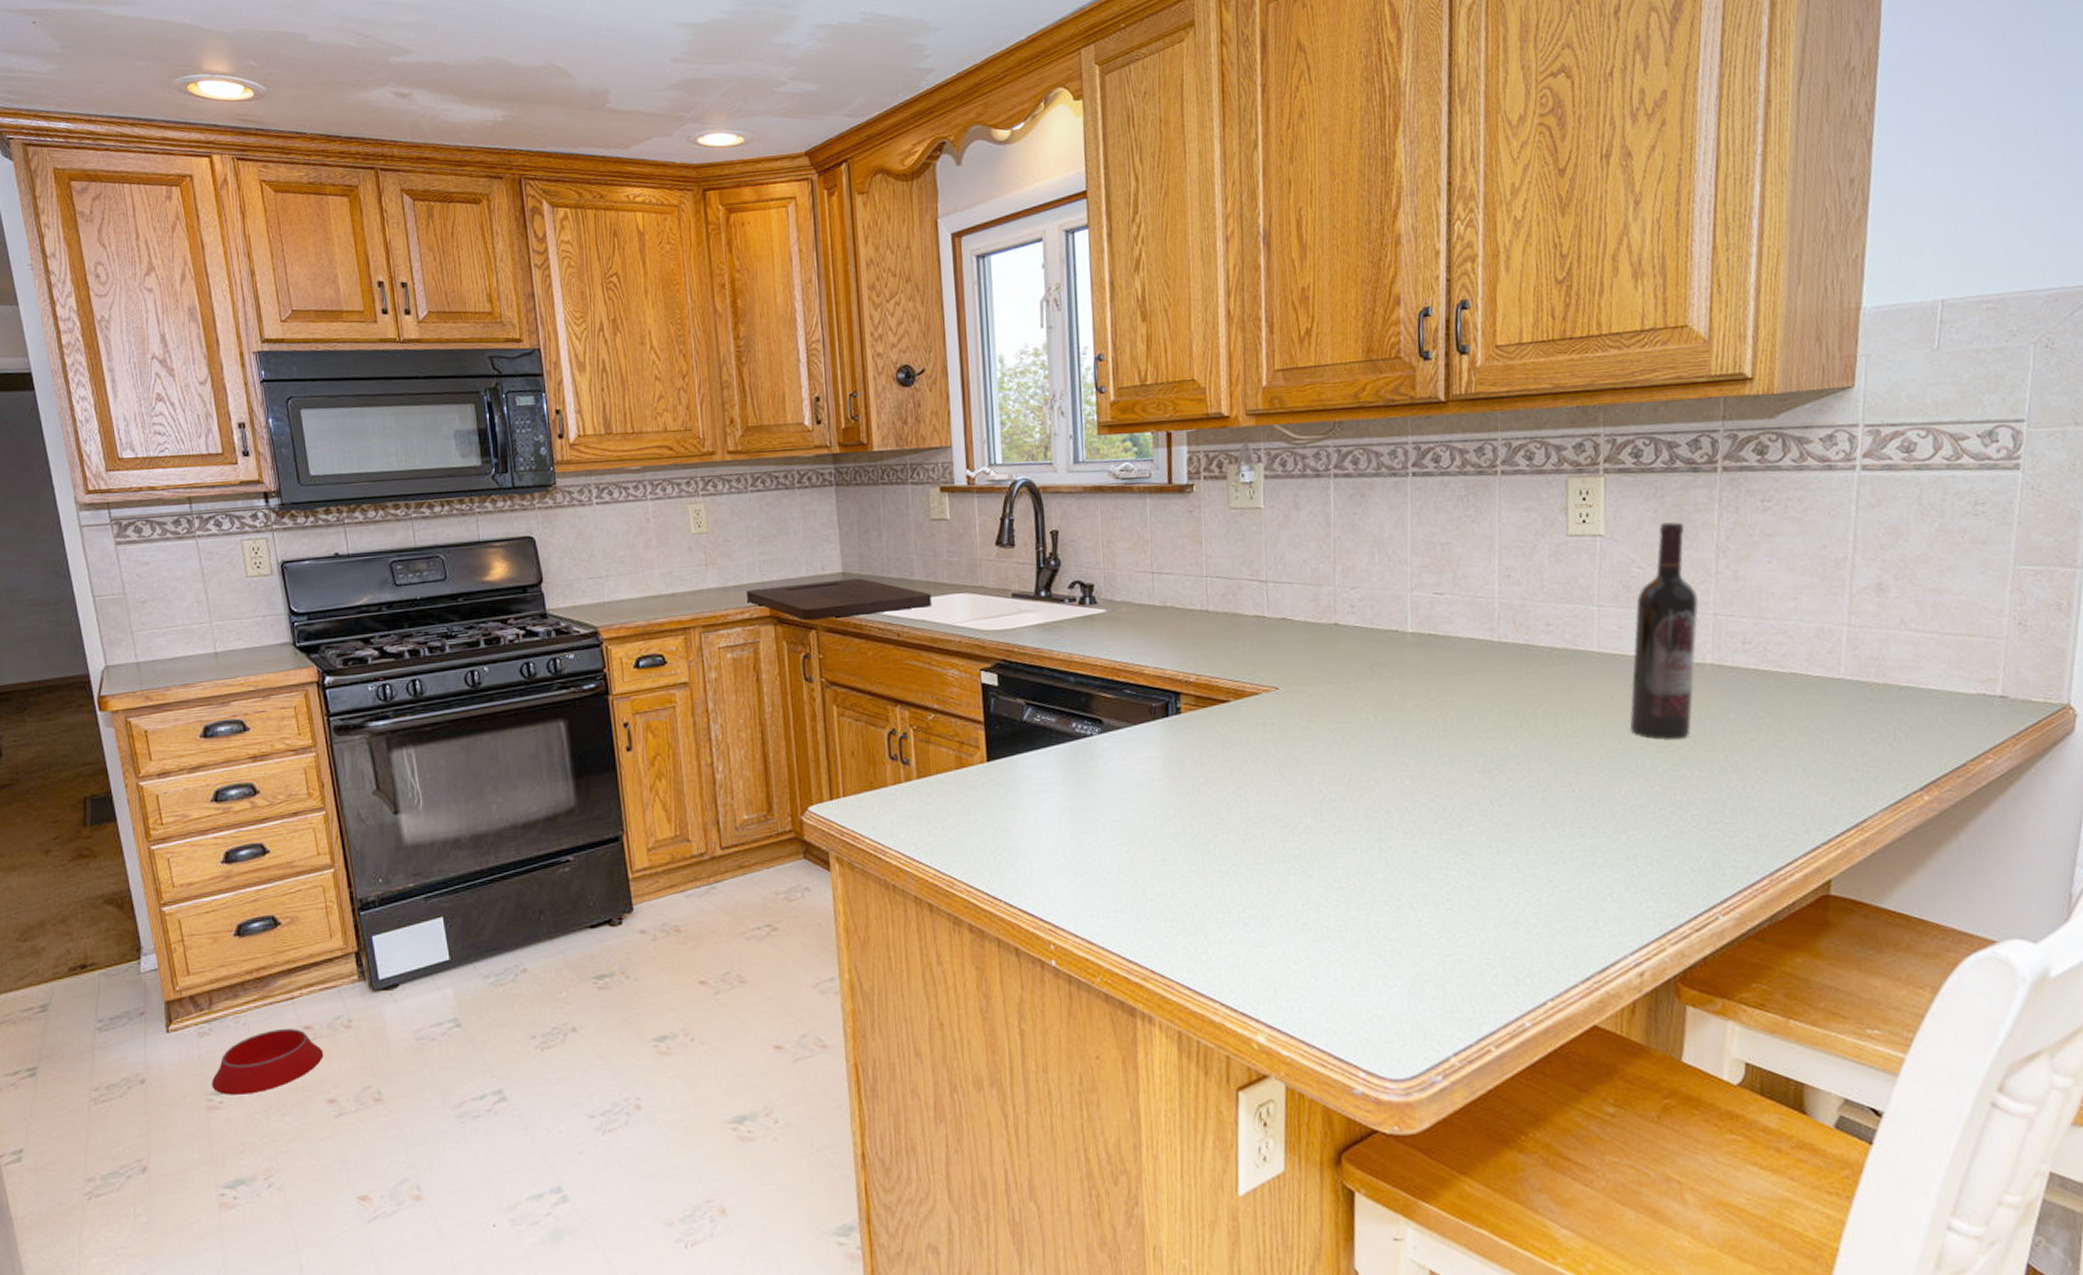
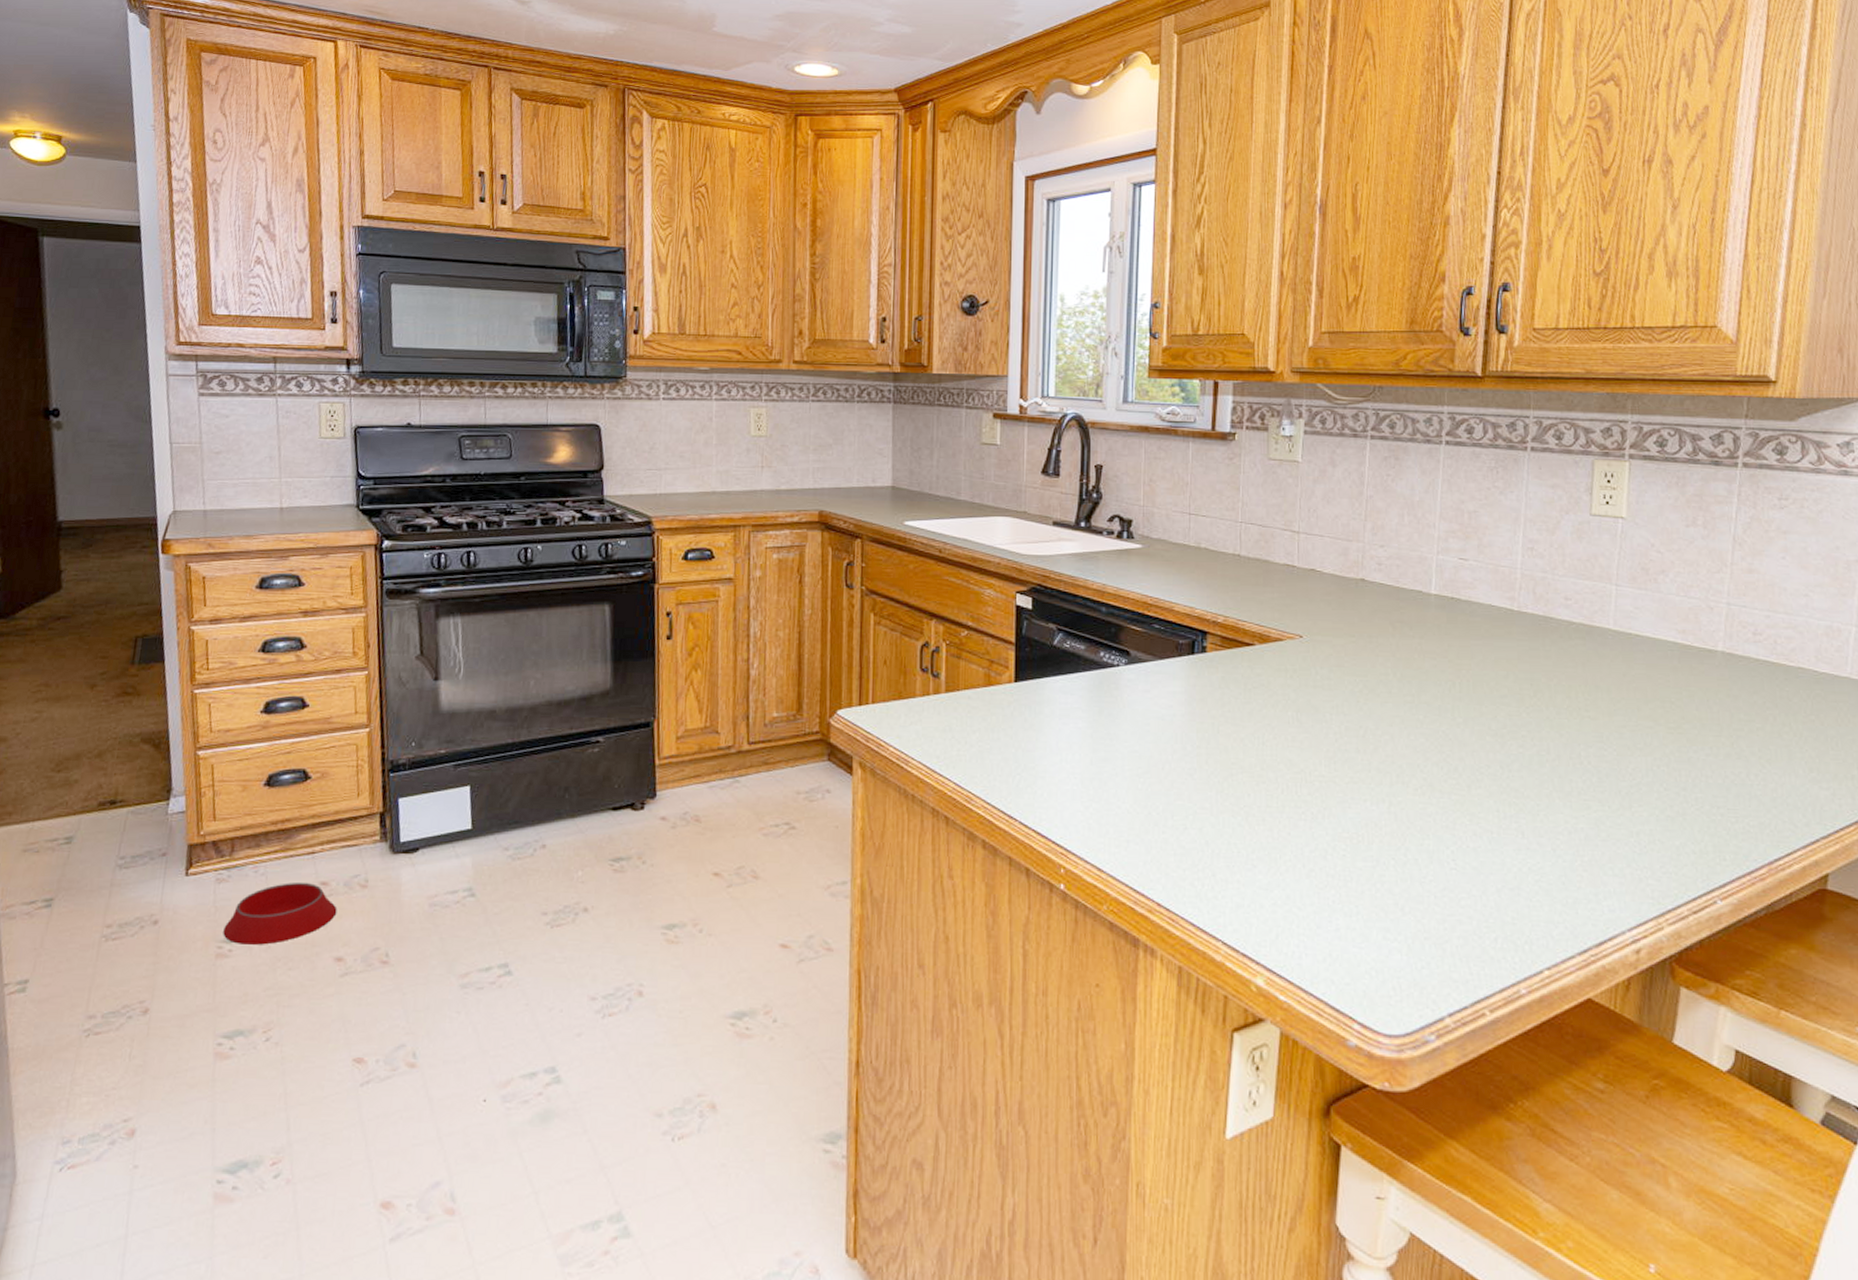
cutting board: present [747,578,932,621] -> none [798,492,975,530]
wine bottle: present [1629,522,1700,738] -> none [1640,511,1714,721]

